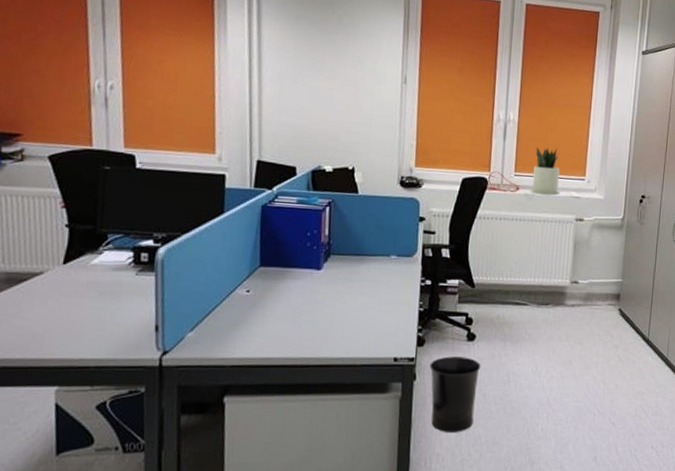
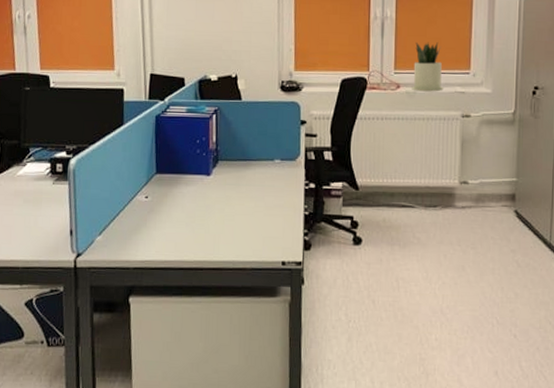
waste bin: present [429,356,481,432] -> none [317,260,369,339]

